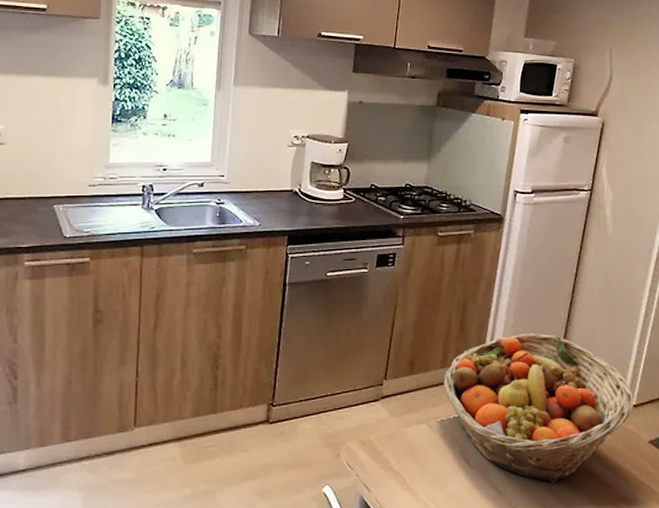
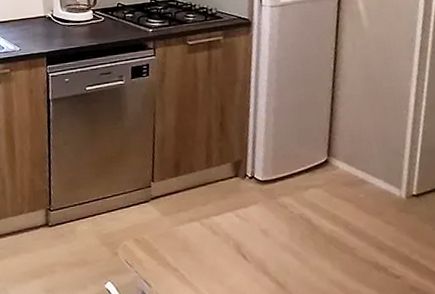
fruit basket: present [443,333,634,483] -> none [210,129,415,276]

